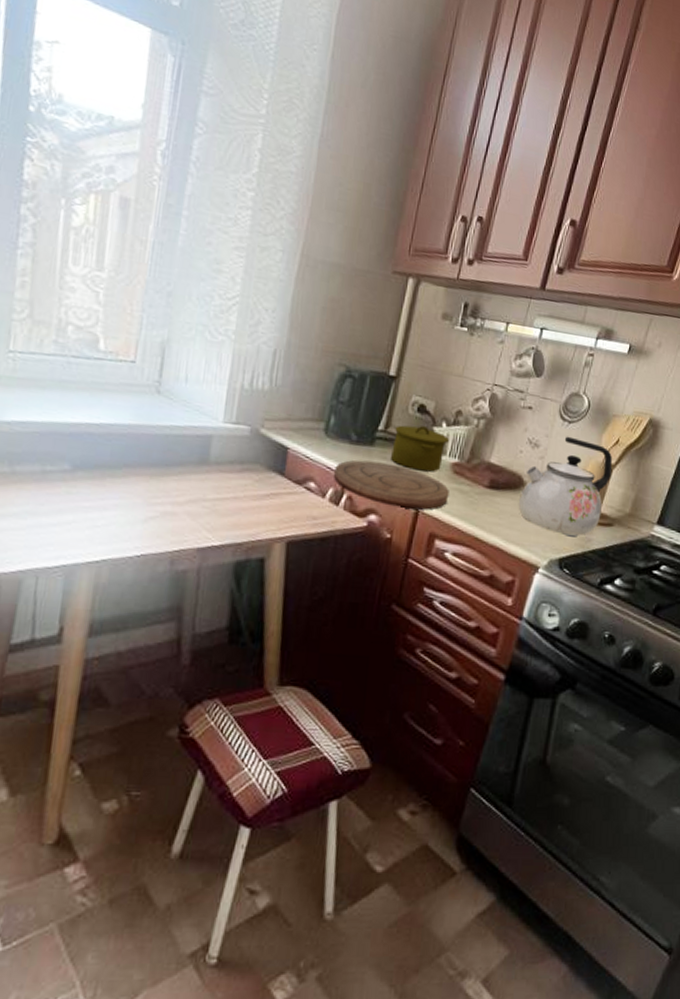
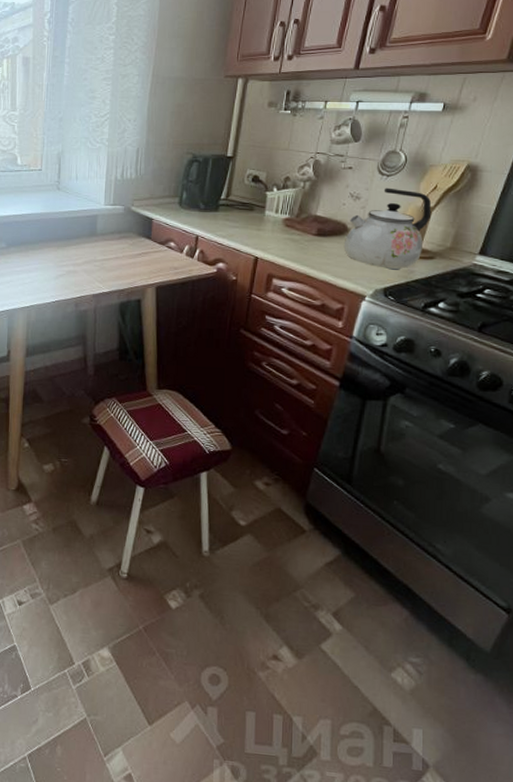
cutting board: present [333,459,449,510] -> none [187,223,282,257]
cooking pot: present [390,425,449,472] -> none [231,192,280,227]

